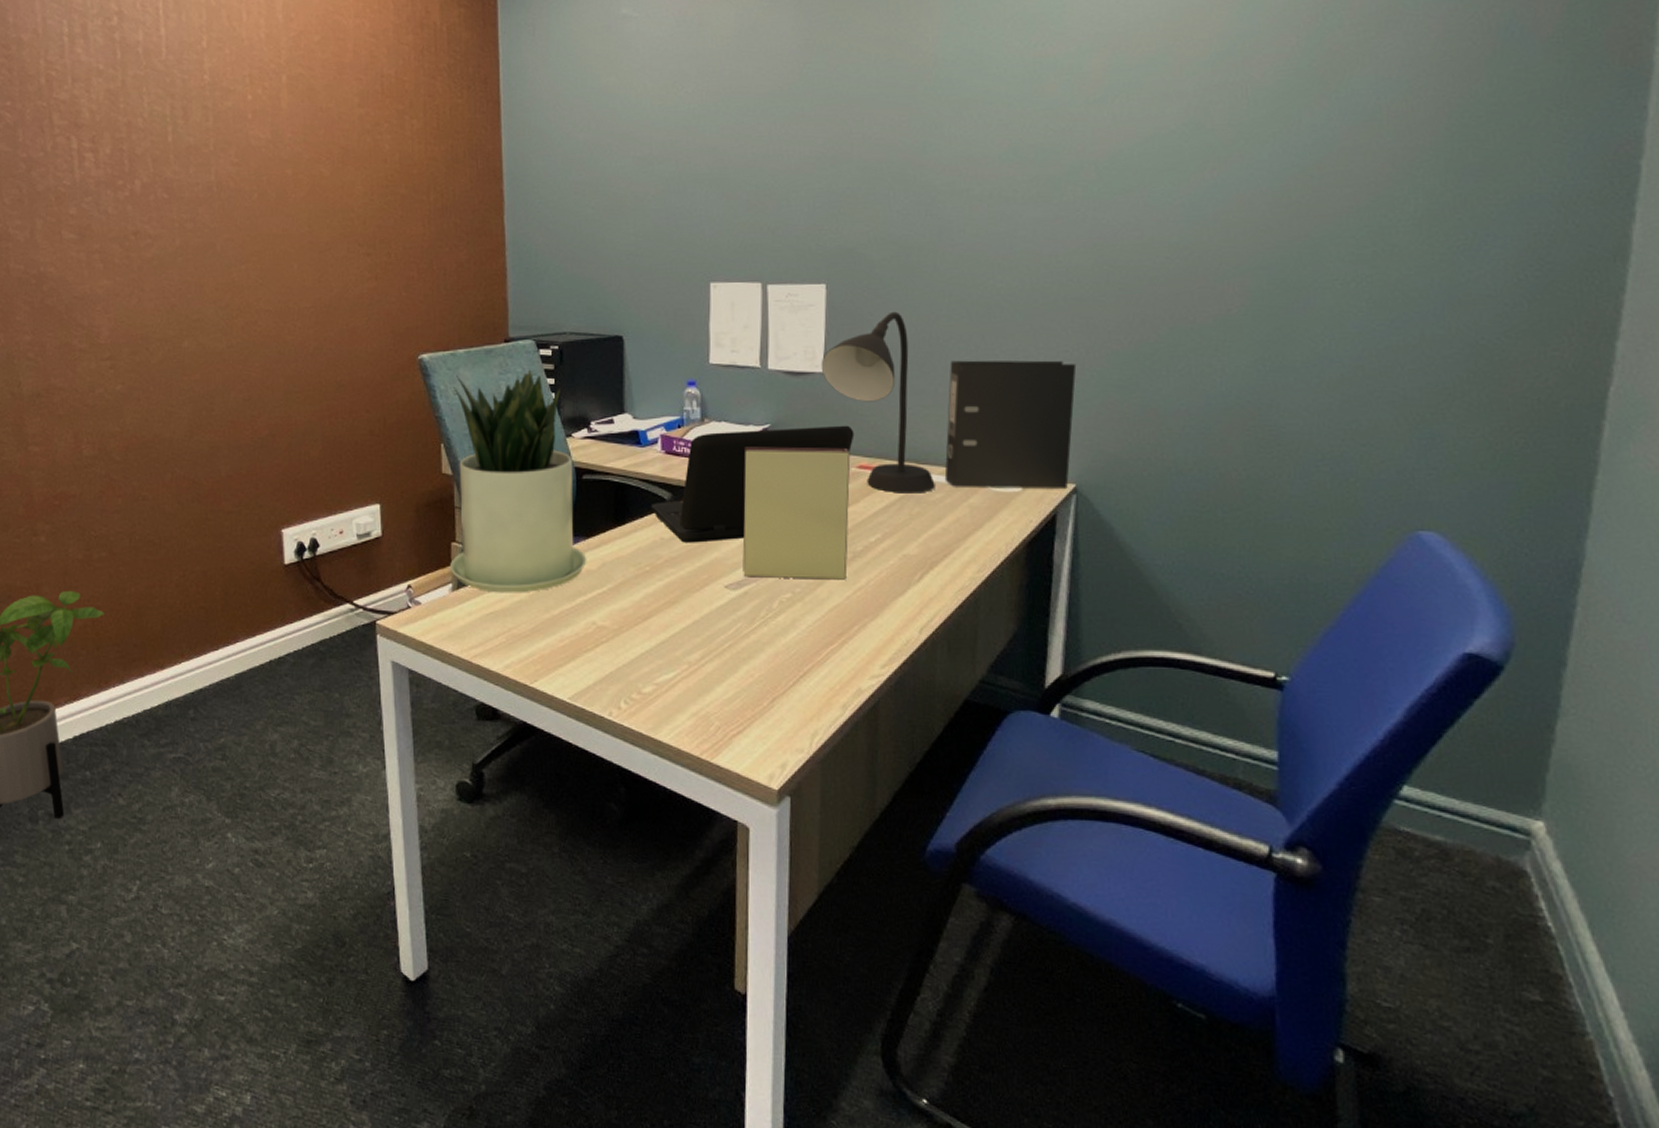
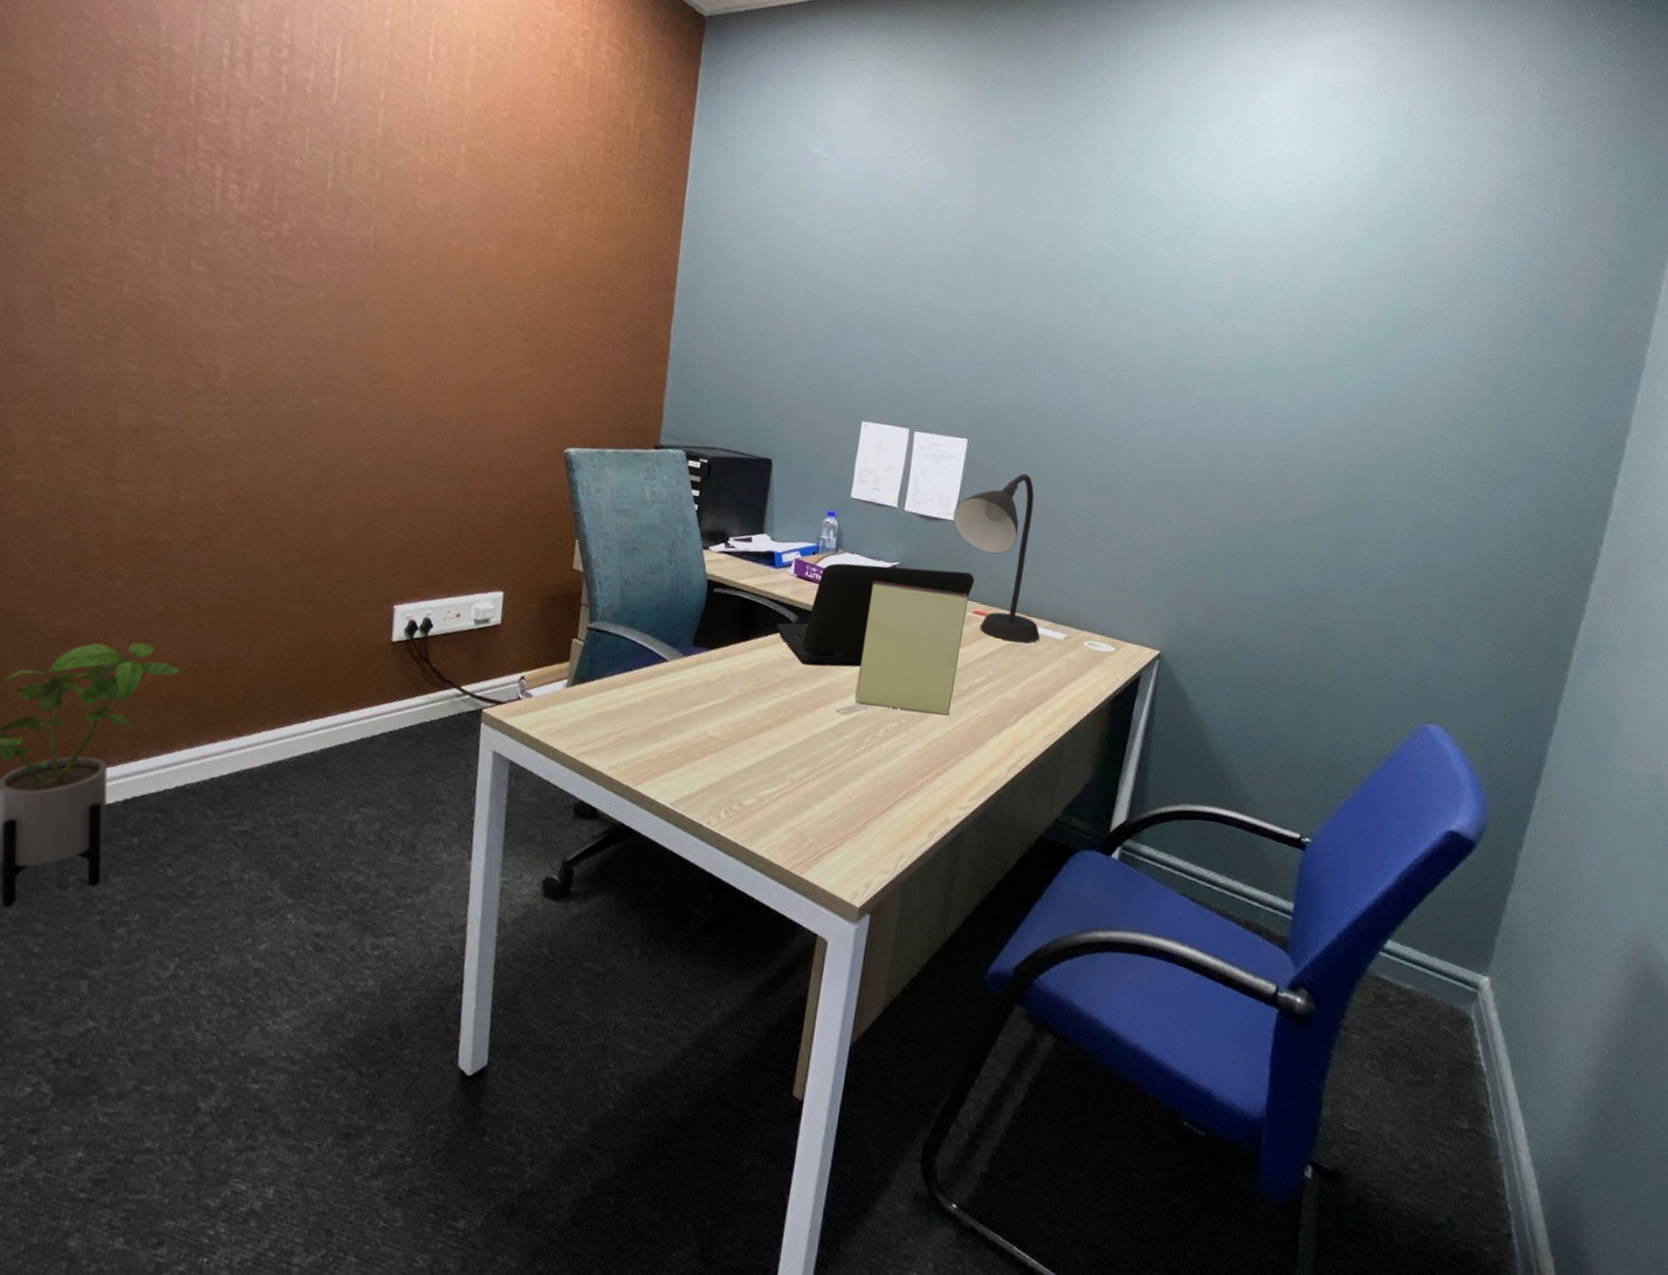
planter: present [450,369,587,593] -> none [568,473,707,696]
binder: present [944,360,1077,490] -> none [1049,525,1175,655]

